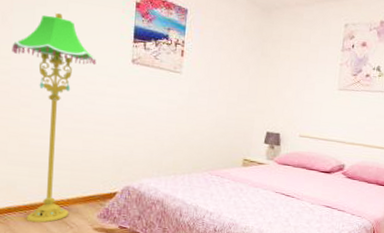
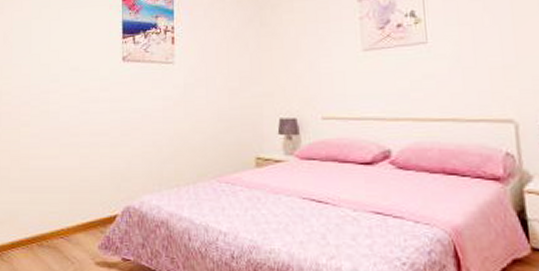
floor lamp: present [11,12,97,223] -> none [12,22,88,260]

